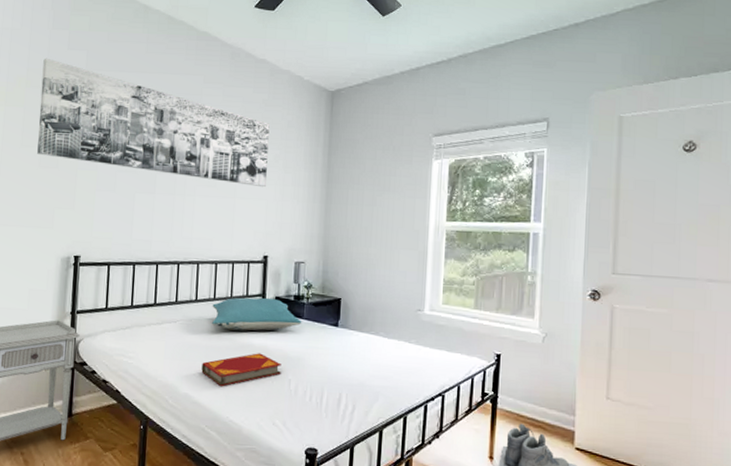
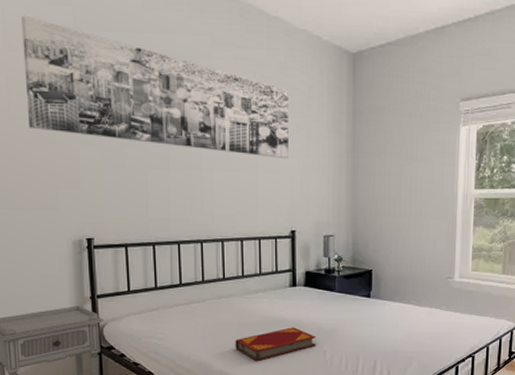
pillow: present [212,297,302,331] -> none [241,272,334,307]

